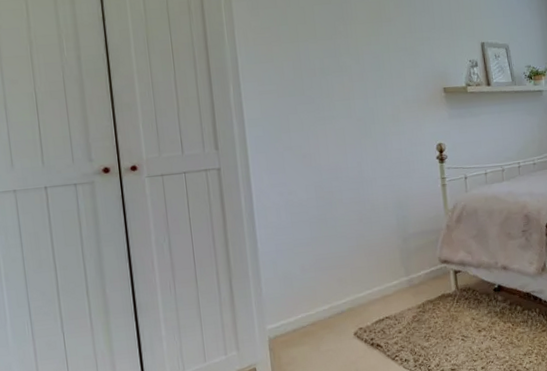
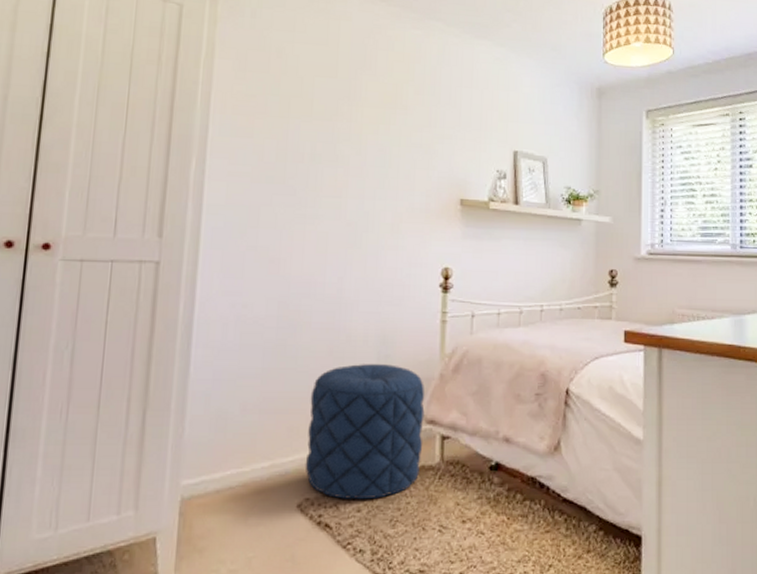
pouf: none [350,223,441,326] -> present [305,364,425,500]

